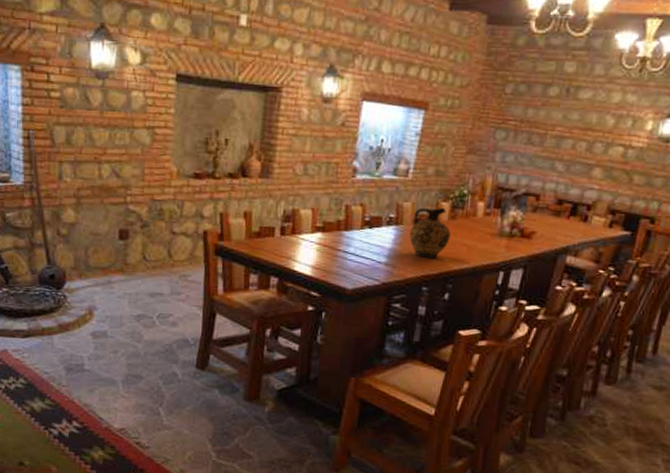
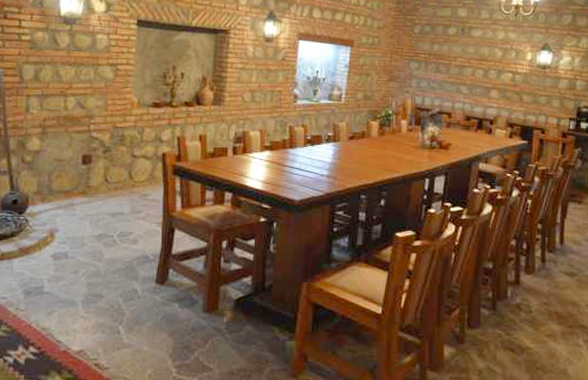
ceramic jug: present [409,207,451,258] -> none [346,125,381,169]

